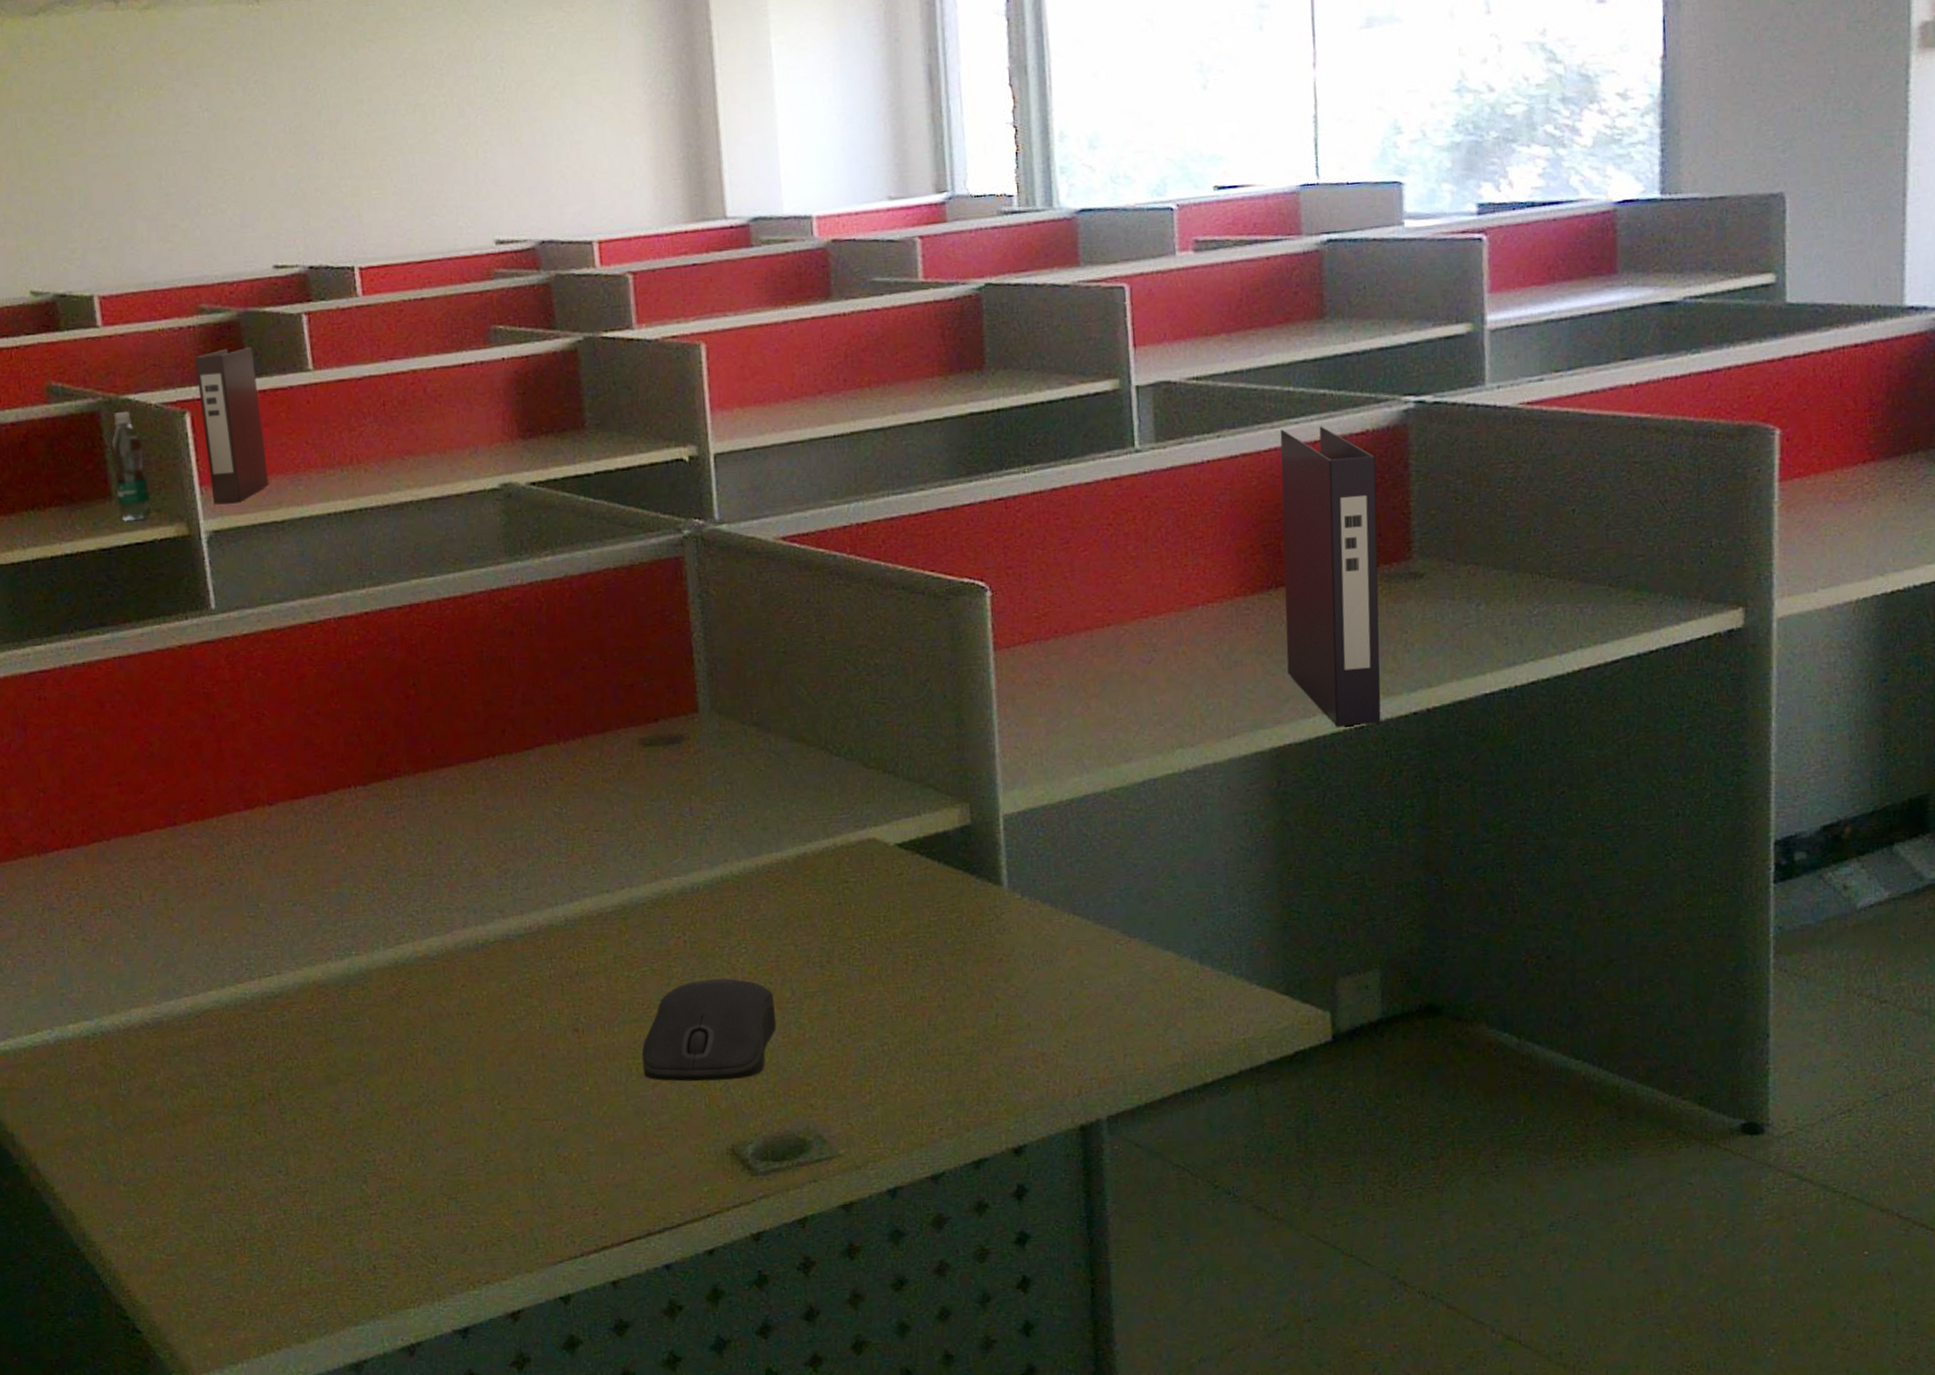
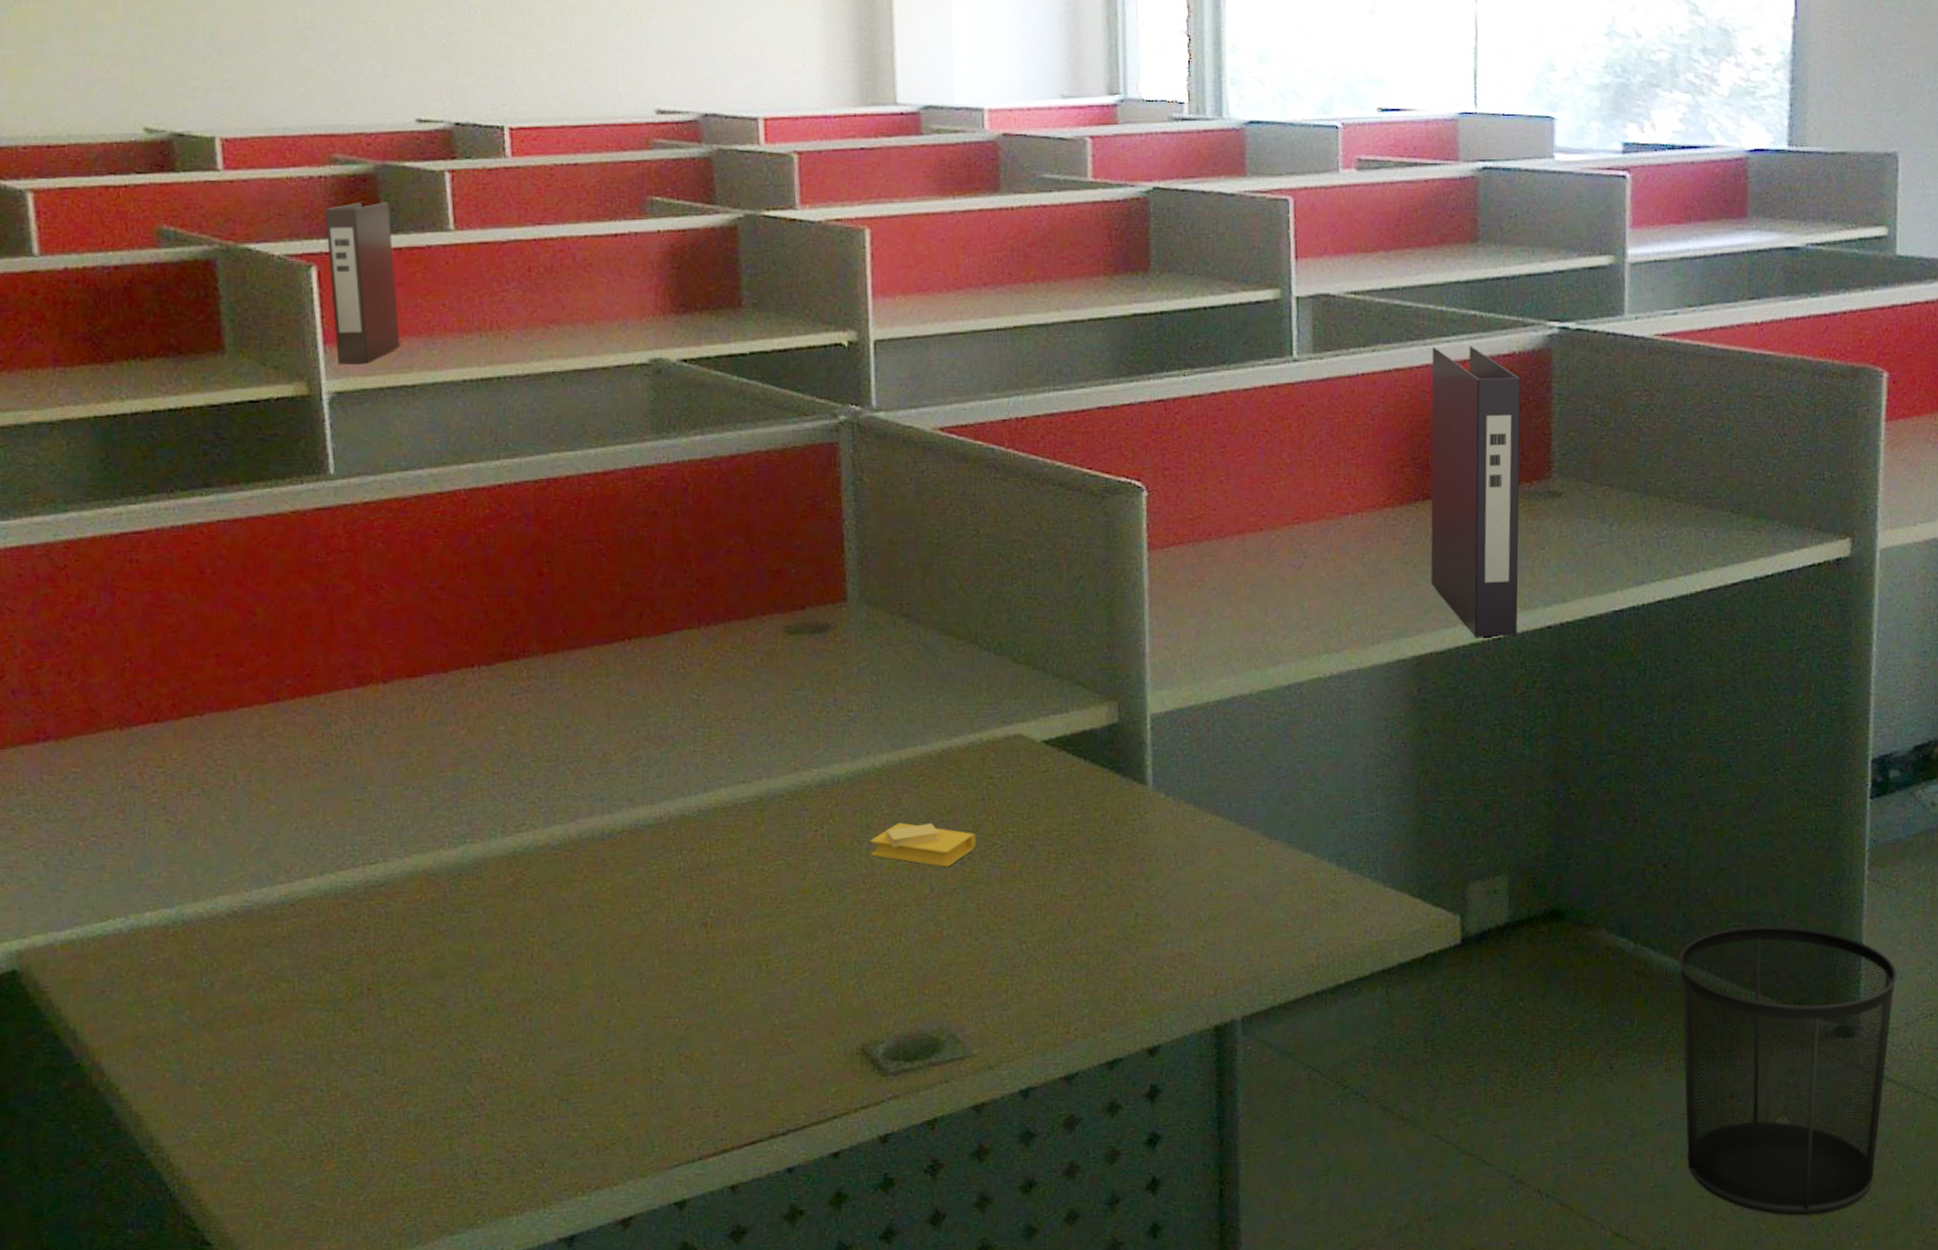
bottle: present [111,412,151,521] -> none [226,262,269,376]
computer mouse: present [641,978,776,1082] -> none [772,873,913,979]
sticky notes: none [731,928,834,971] -> present [870,822,976,867]
waste bin: none [1565,1018,1810,1320] -> present [1678,925,1898,1215]

